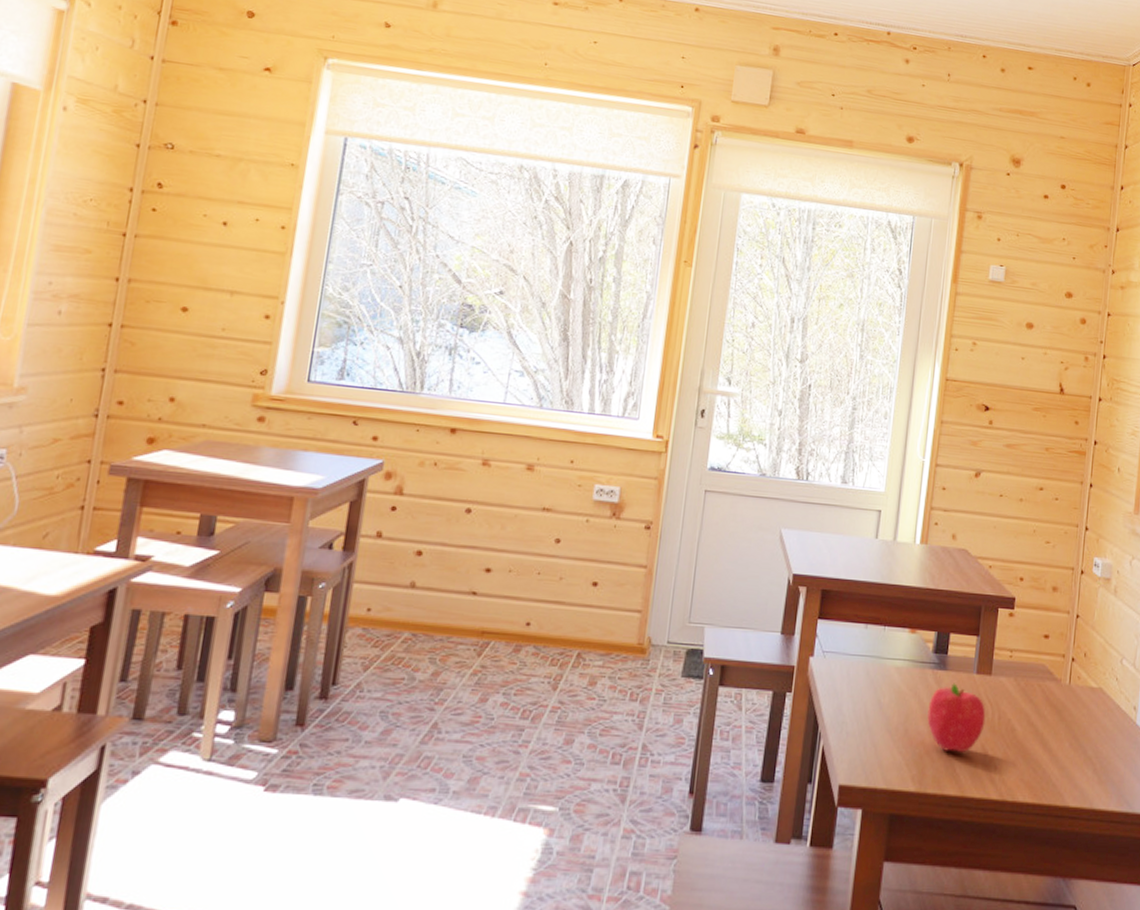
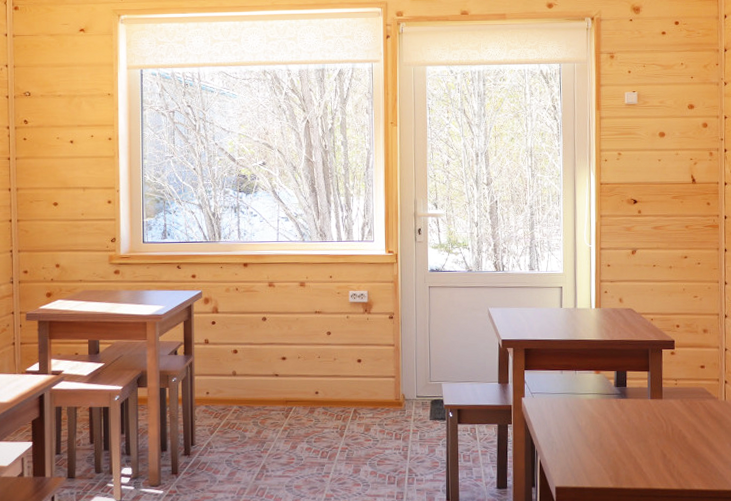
fruit: present [927,683,986,752] -> none [616,407,662,457]

